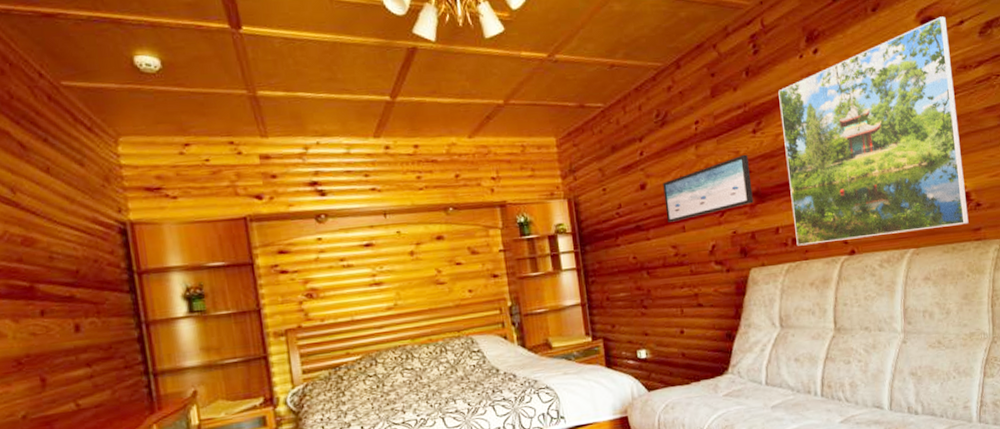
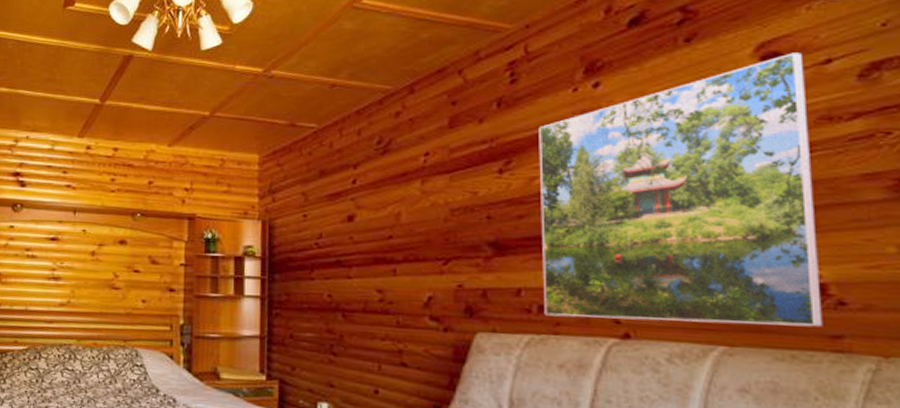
wall art: present [663,154,754,222] -> none [374,196,490,263]

